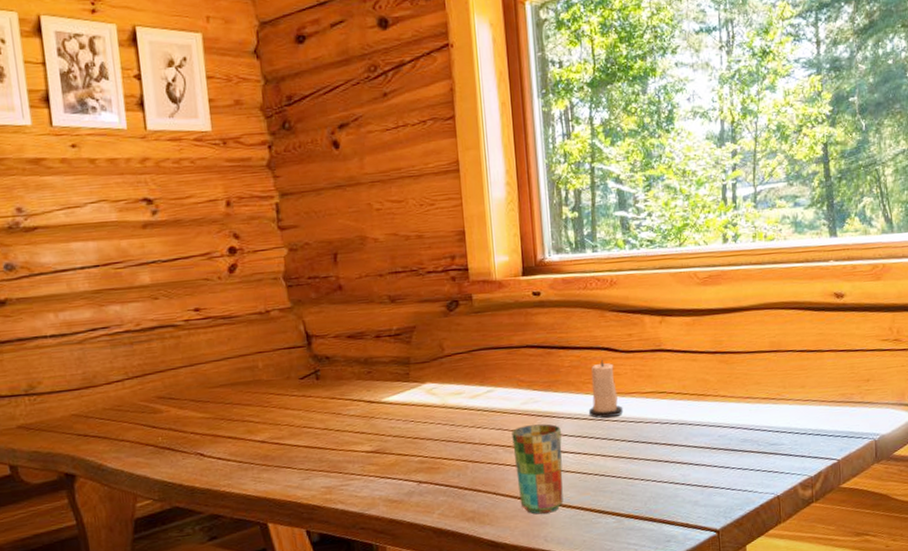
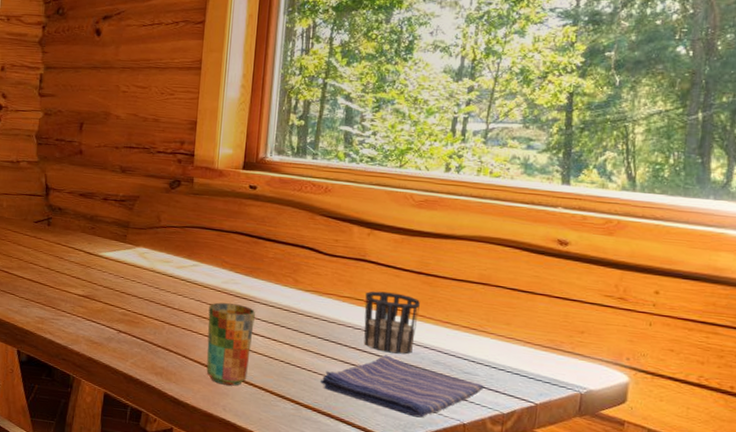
candle: present [588,360,624,418] -> none [284,258,319,313]
dish towel: none [638,444,790,501] -> present [320,354,484,418]
cup: none [667,378,721,442] -> present [364,291,420,354]

